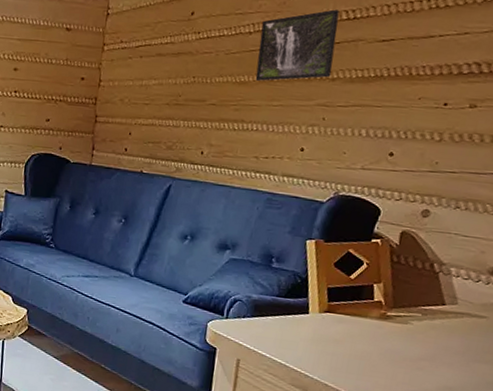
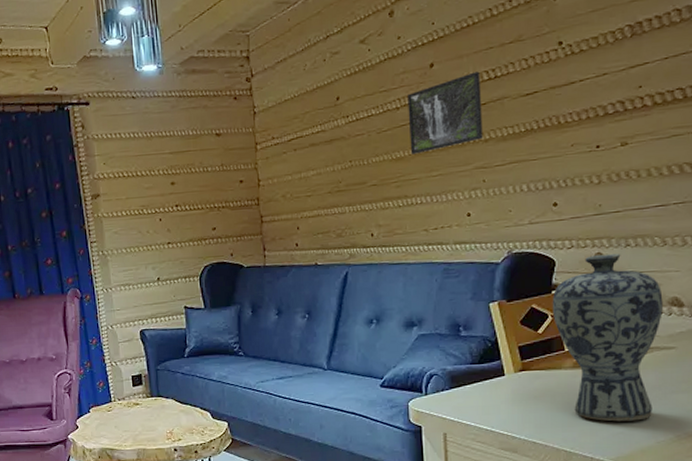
vase: none [368,211,484,383] -> present [552,254,663,422]

